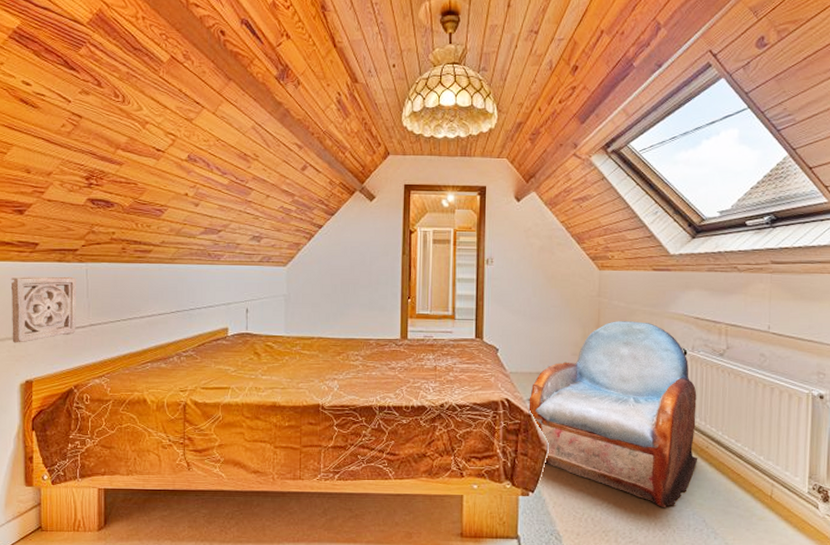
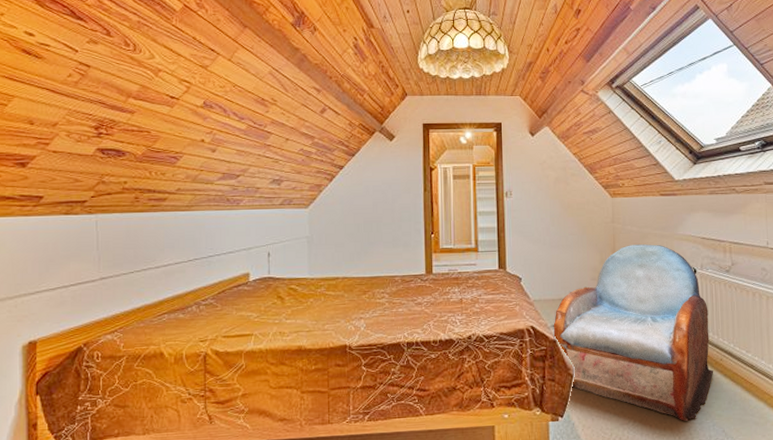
wall ornament: present [10,276,77,343] -> none [11,229,86,303]

